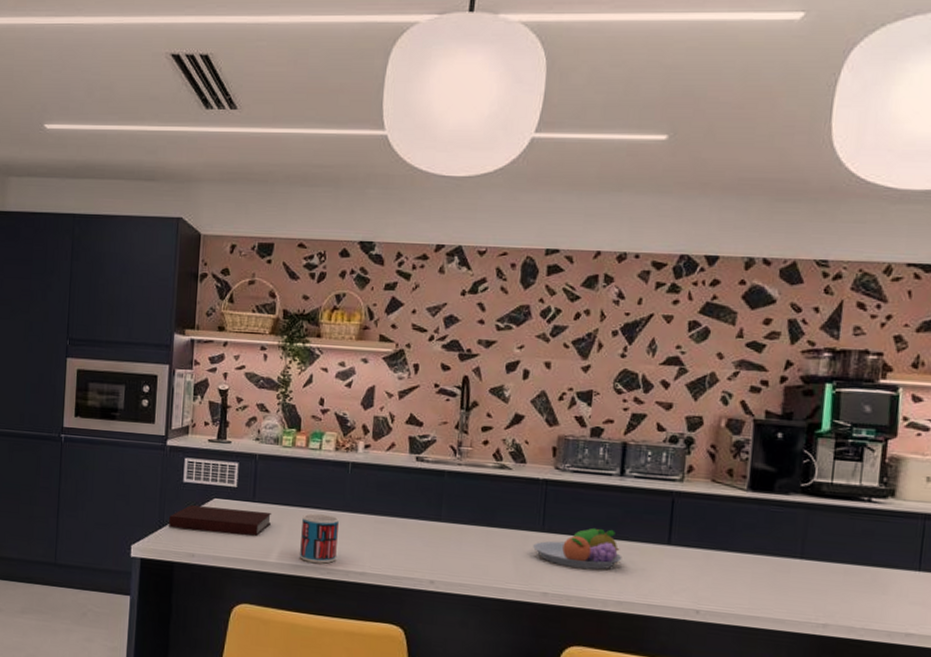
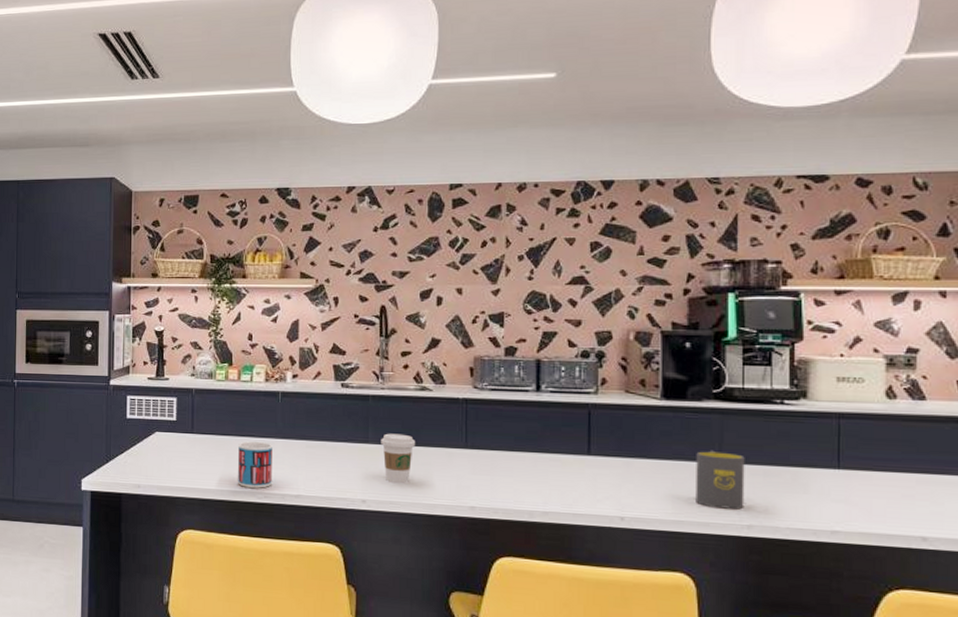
notebook: present [169,505,272,537] -> none [115,439,210,466]
coffee cup: none [454,512,490,565] -> present [381,433,415,483]
fruit bowl: present [533,527,622,570] -> none [458,442,545,483]
mug: none [773,545,827,608] -> present [696,450,745,510]

